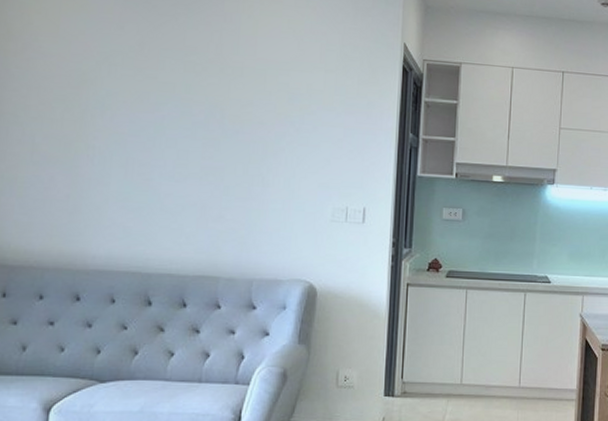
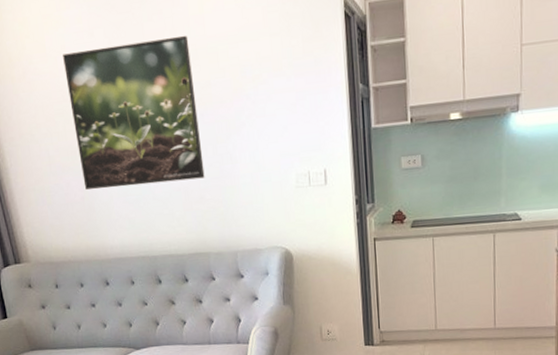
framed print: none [73,39,236,197] -> present [63,35,205,189]

